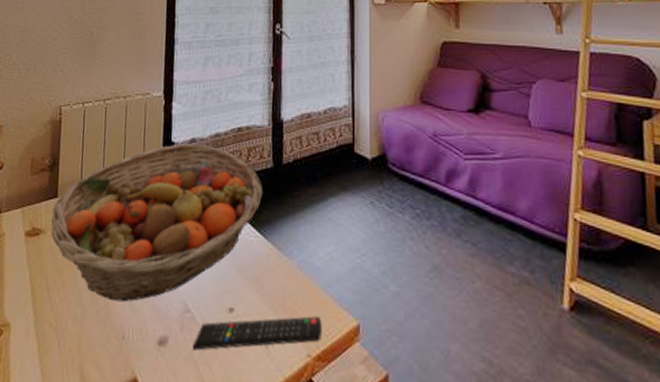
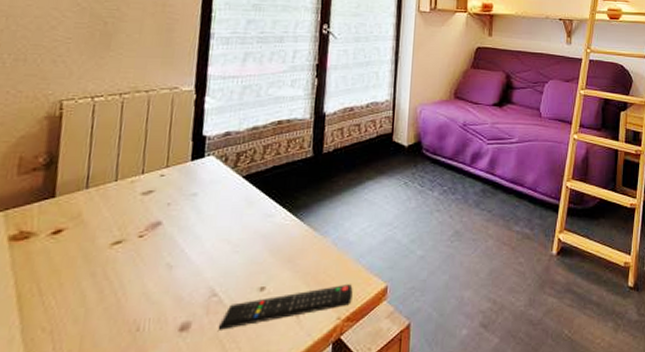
fruit basket: present [51,144,264,302] -> none [45,137,302,296]

